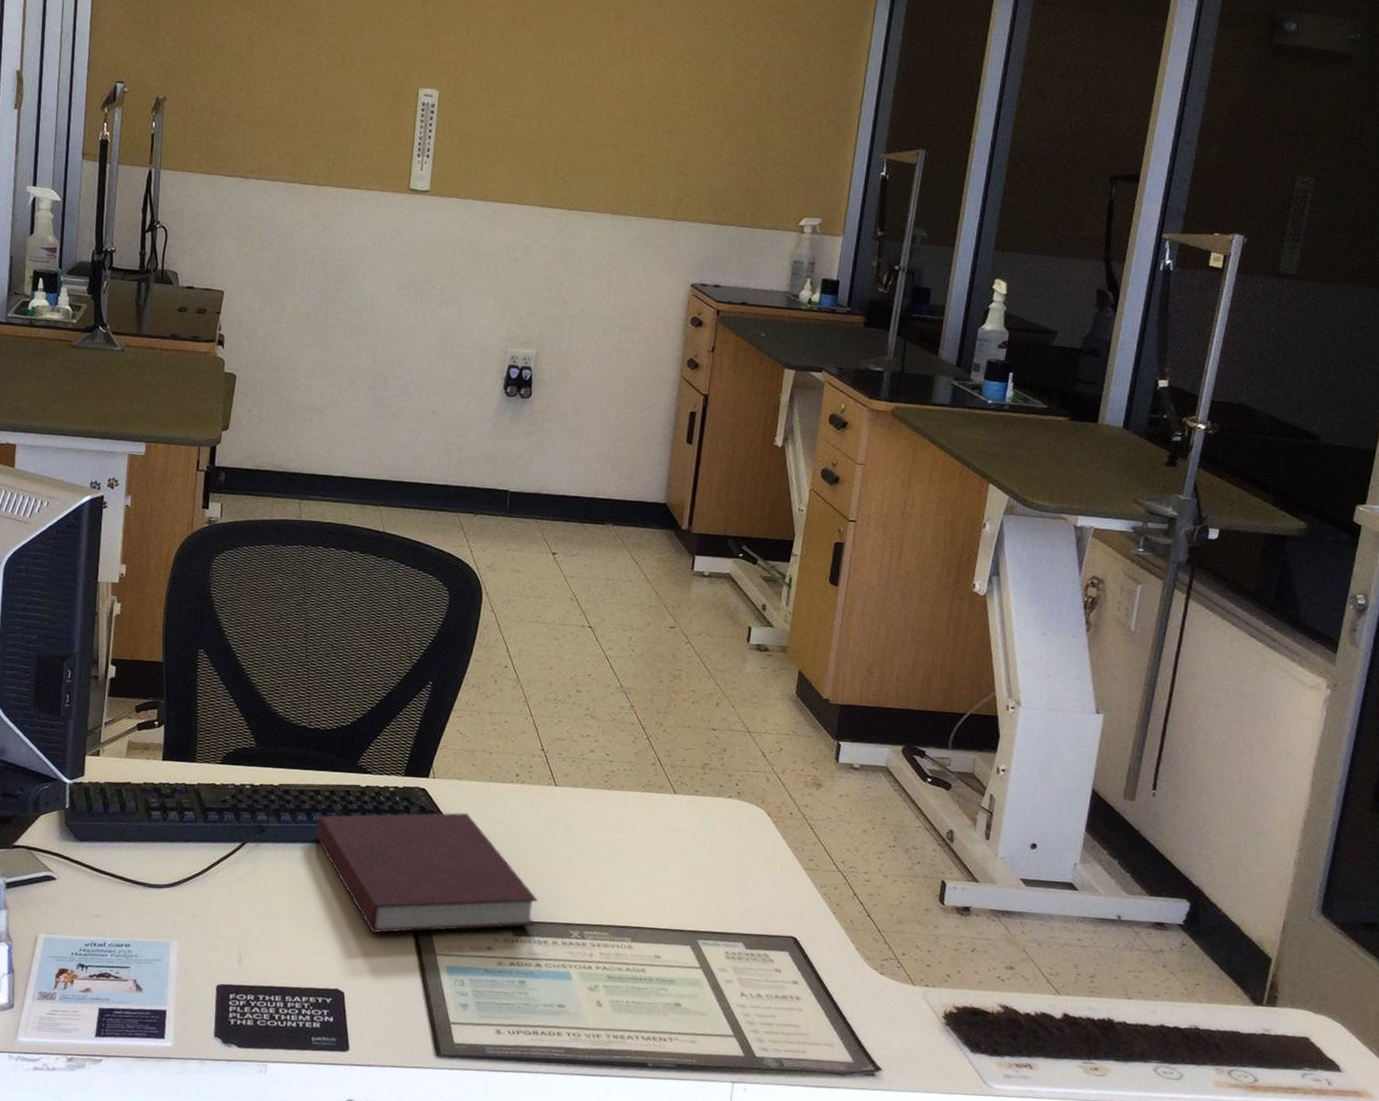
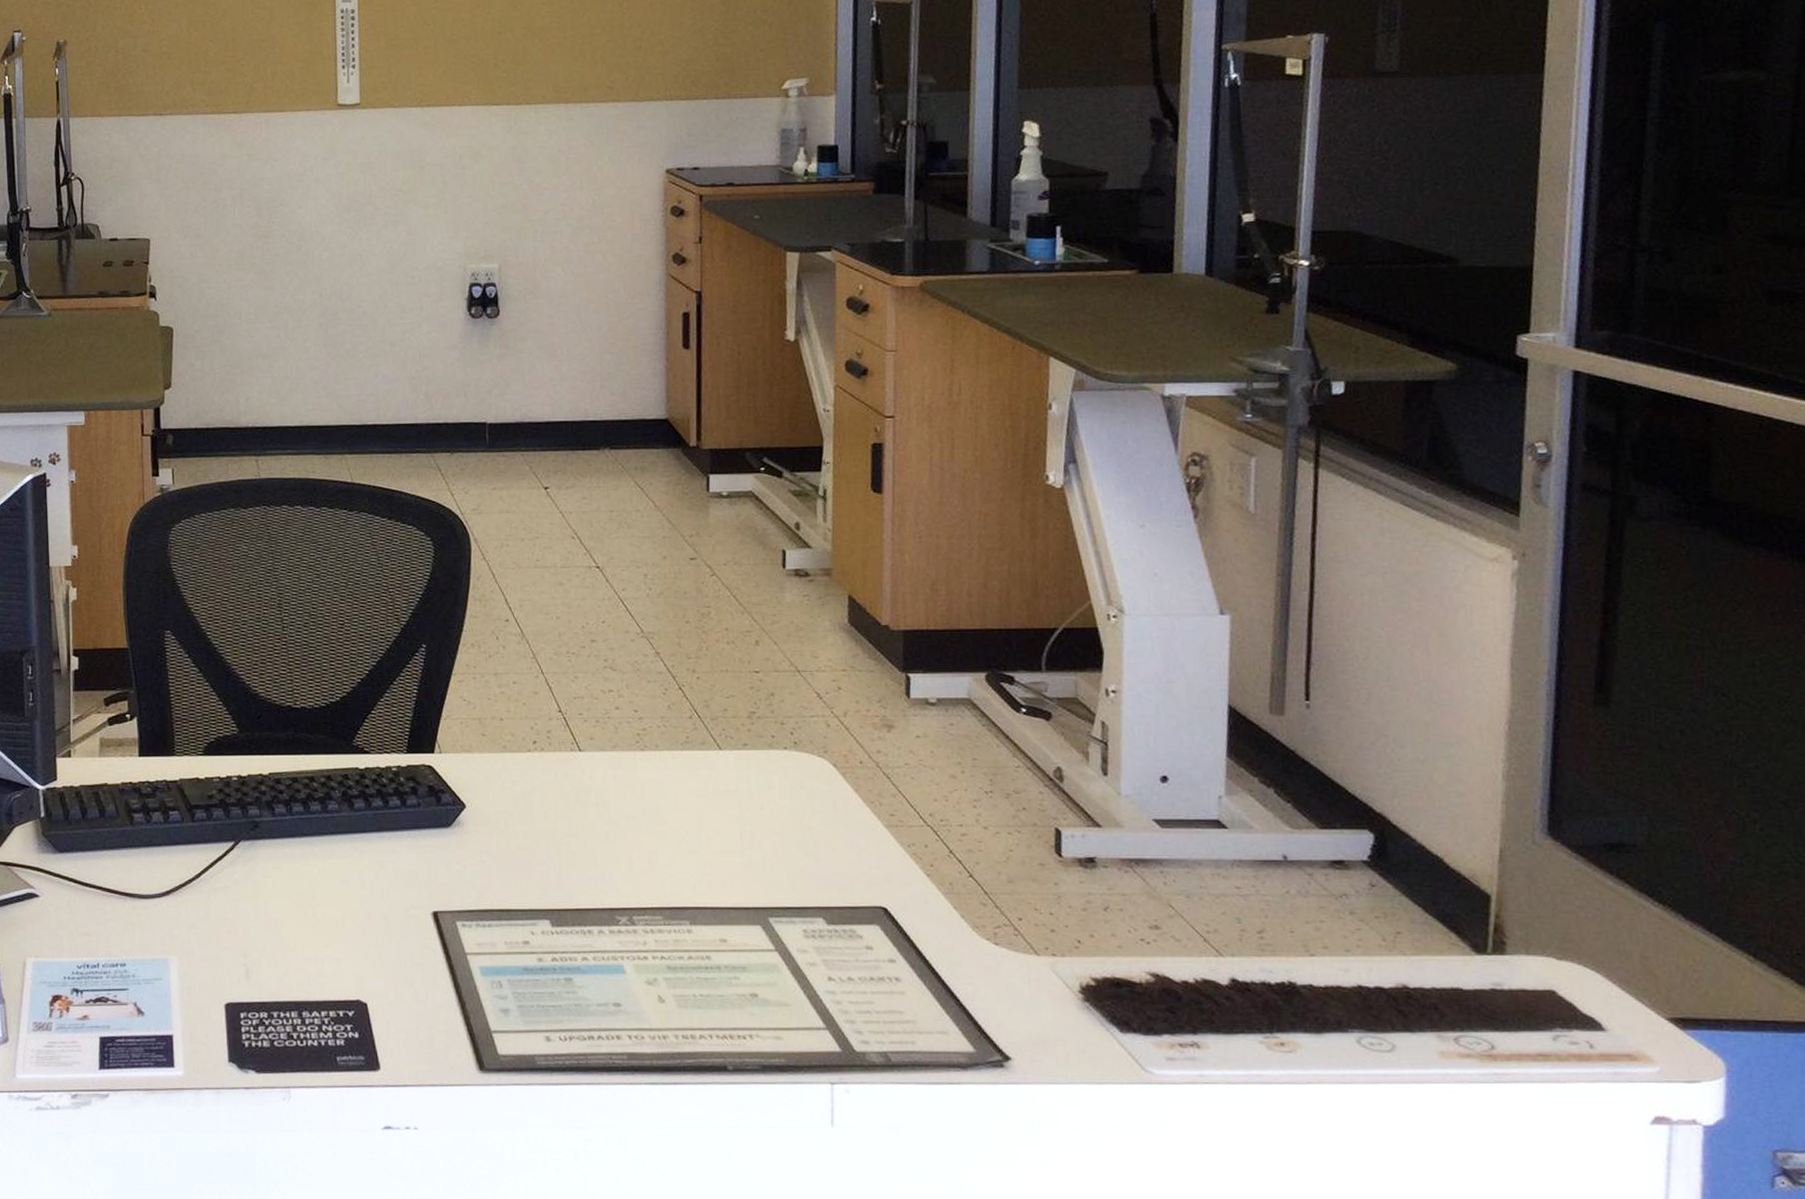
notebook: present [316,812,538,933] -> none [315,789,576,934]

